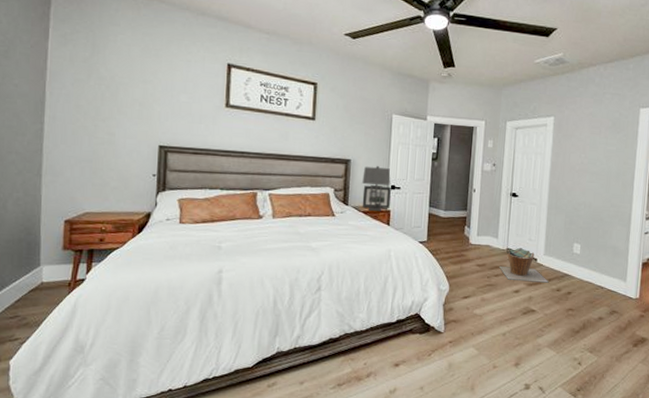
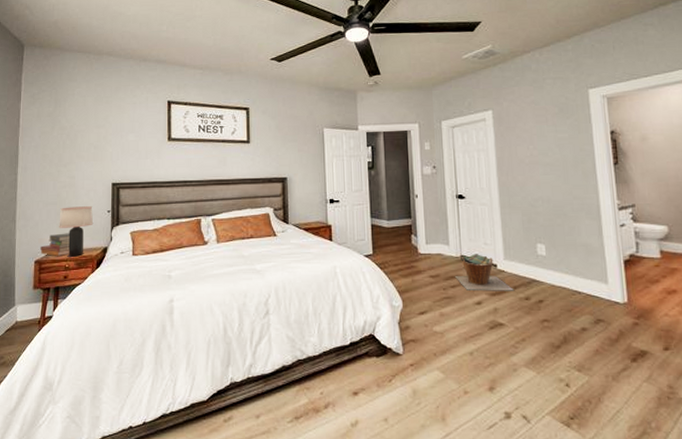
books: none [71,193,108,218] -> present [40,233,70,256]
table lamp: none [94,166,136,221] -> present [59,206,94,258]
table lamp: present [362,165,391,211] -> none [300,180,328,227]
picture frame: present [362,185,391,209] -> none [302,201,330,225]

